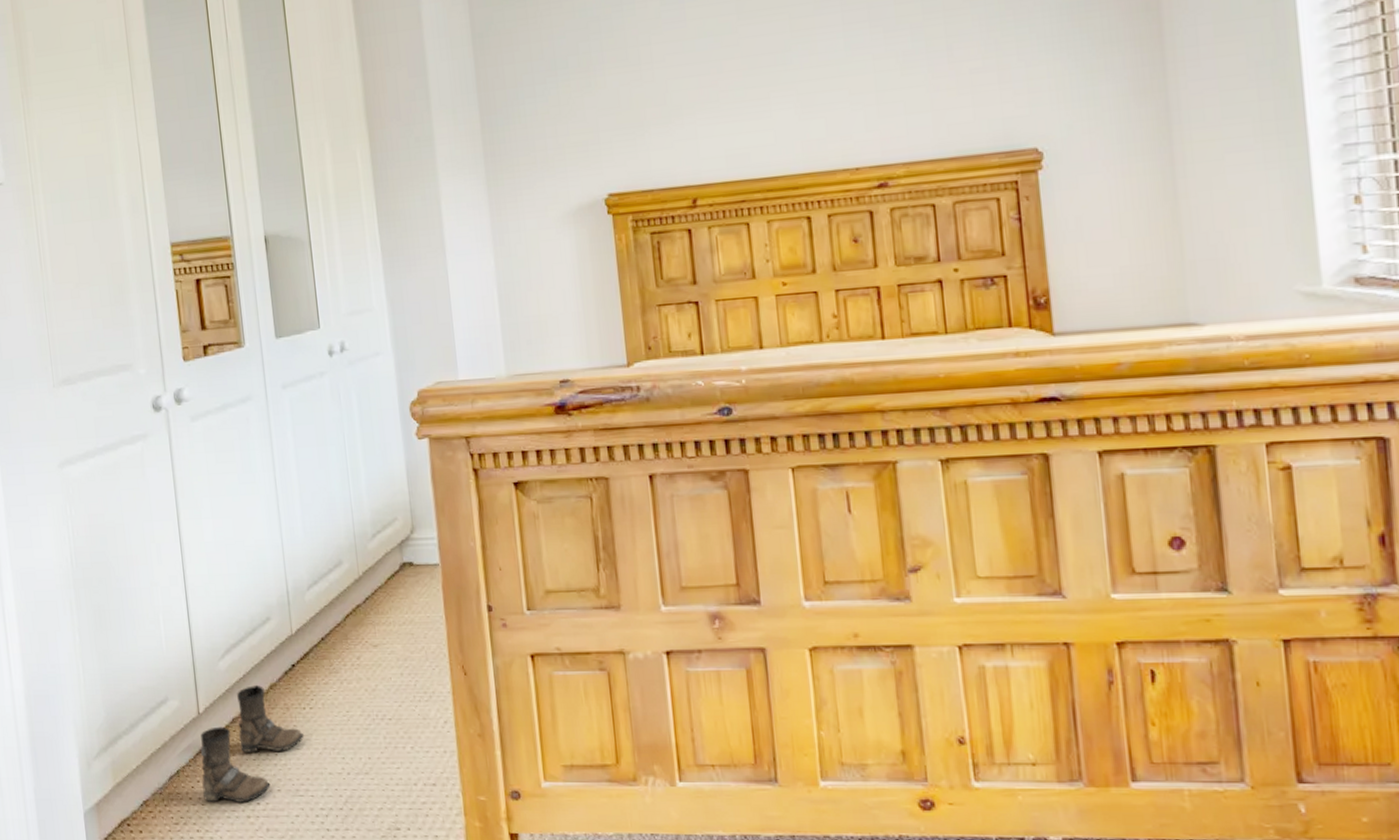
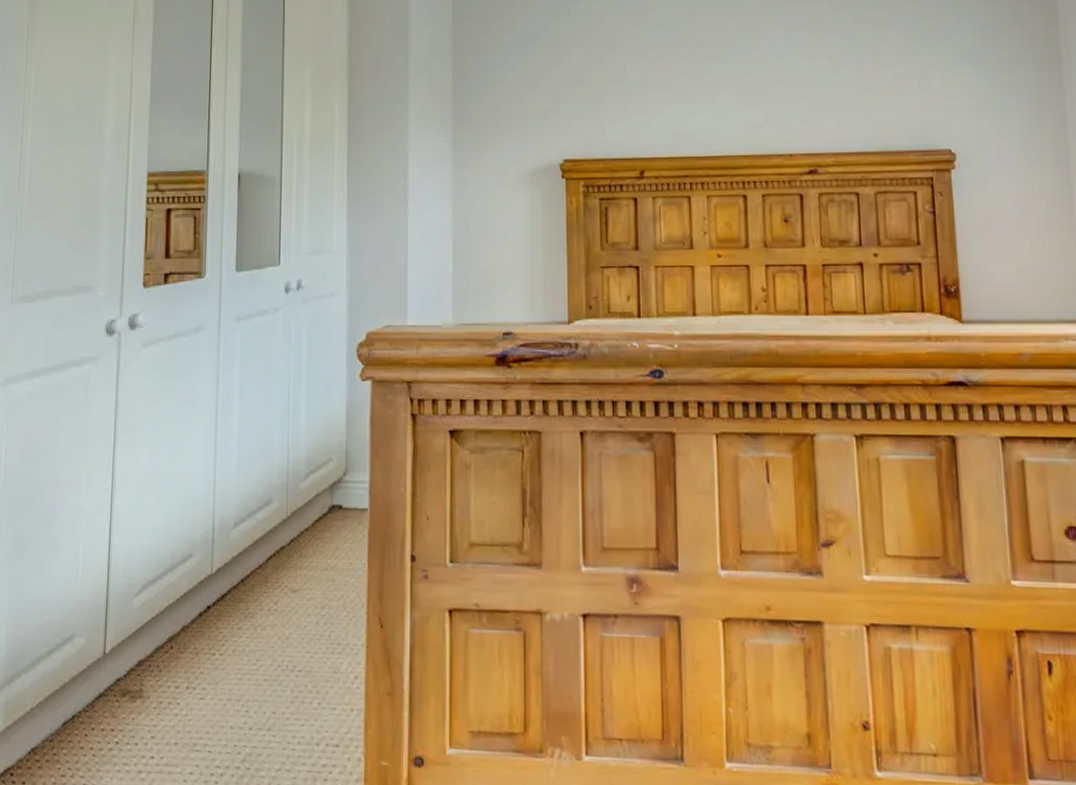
boots: present [200,684,304,802] -> none [95,625,209,755]

